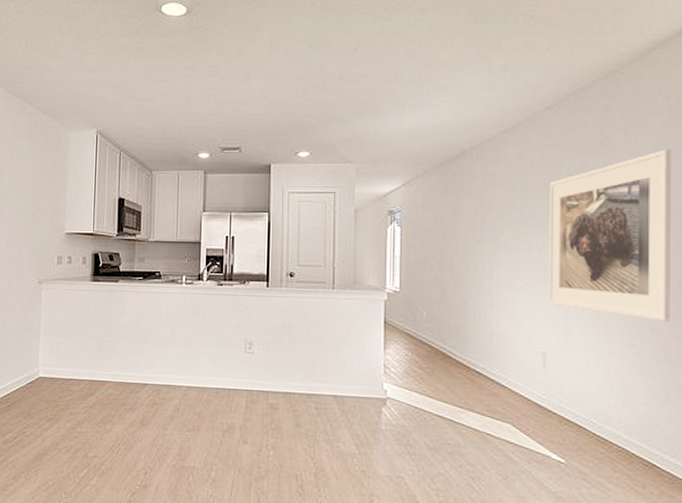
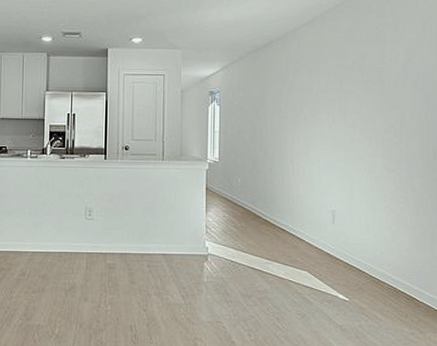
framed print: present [548,149,672,322] -> none [336,43,429,183]

